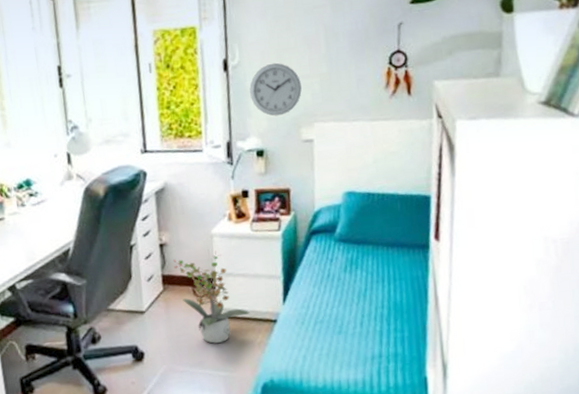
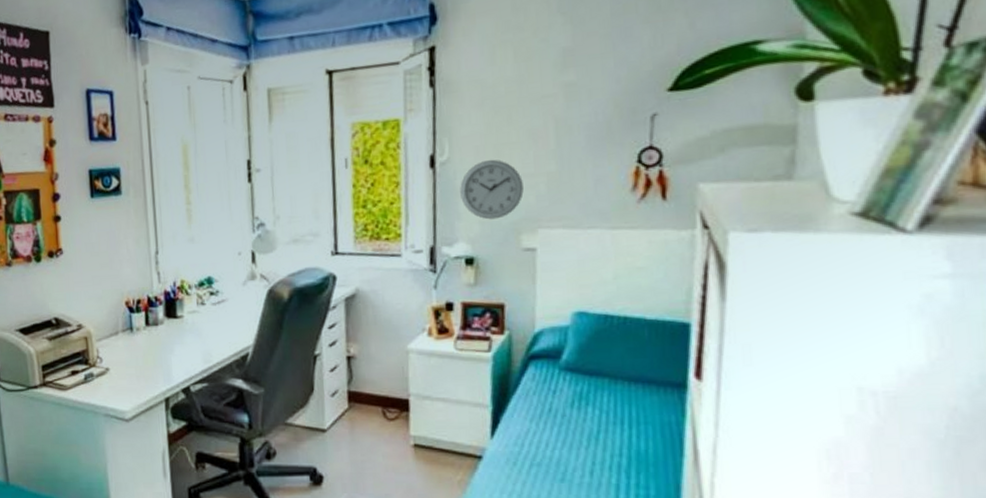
potted plant: present [173,251,250,344] -> none [361,369,449,475]

